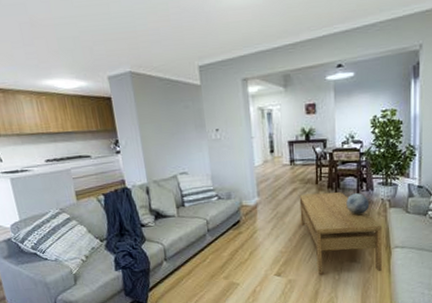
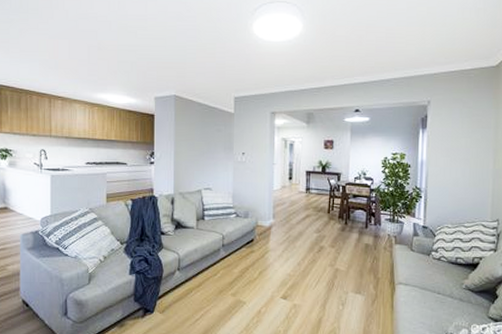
coffee table: present [299,191,383,274] -> none [310,221,388,307]
decorative sphere: present [346,193,370,215] -> none [355,226,377,247]

